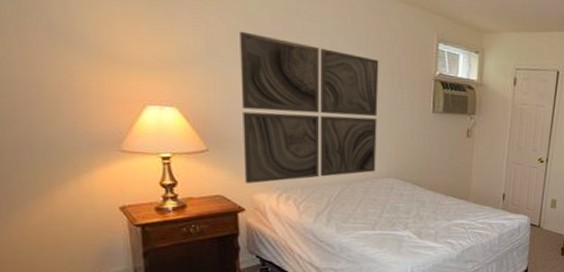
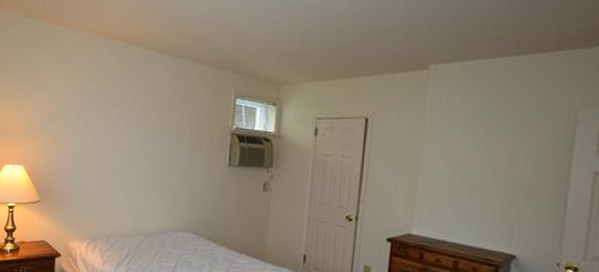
wall art: present [240,31,379,184] -> none [64,101,181,232]

